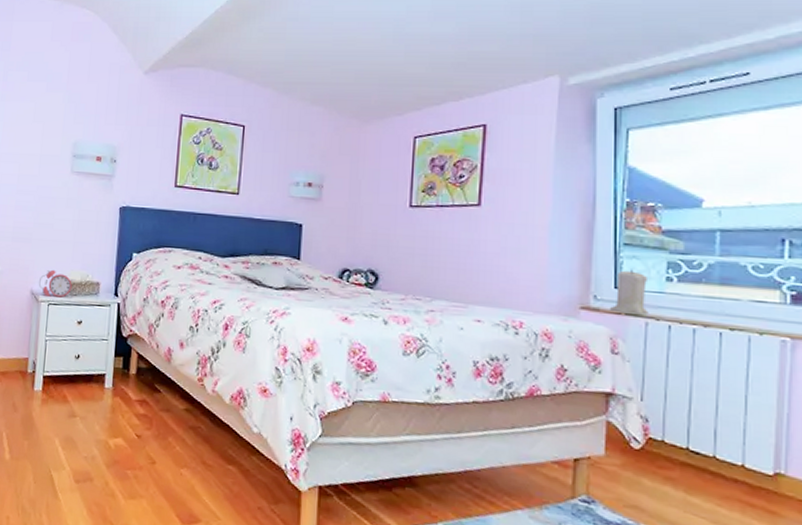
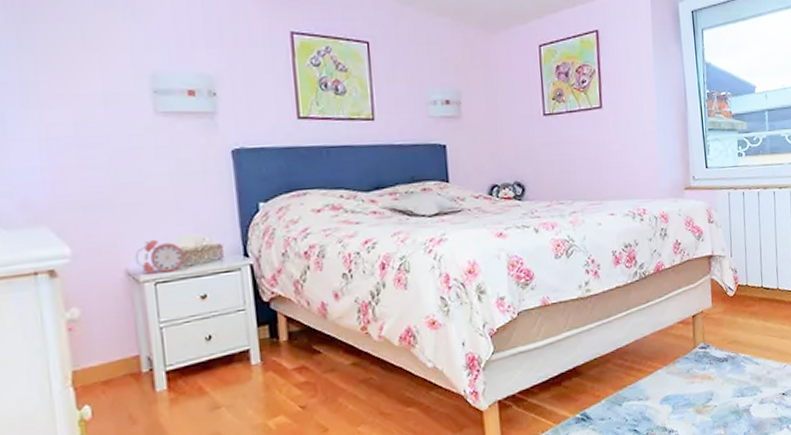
candle: present [610,269,649,315] -> none [704,150,730,188]

